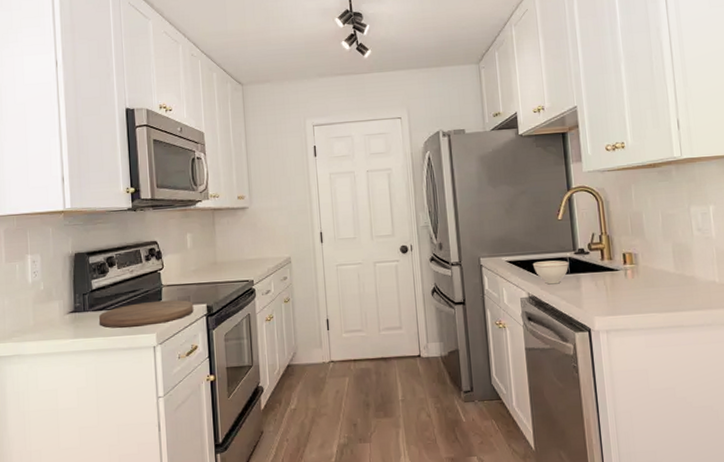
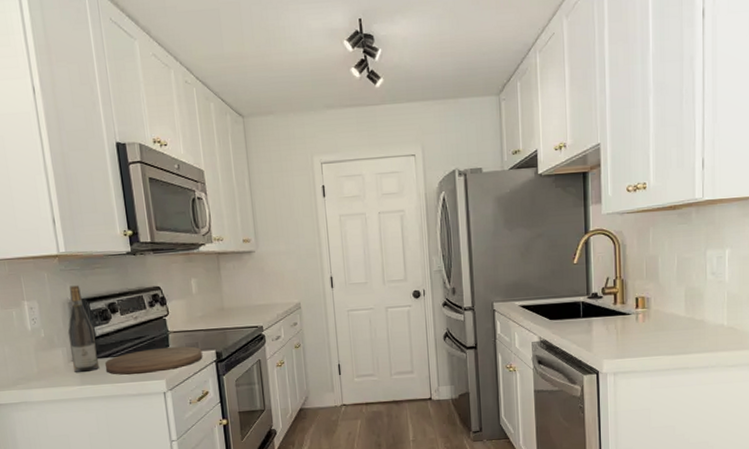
wine bottle: none [66,239,94,325] -> present [67,285,100,372]
bowl: present [532,260,569,285] -> none [545,304,582,329]

